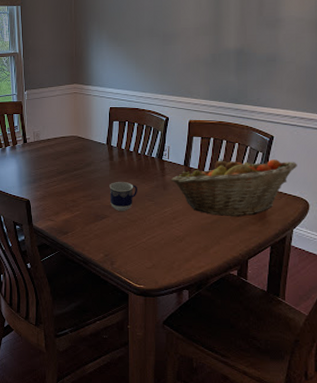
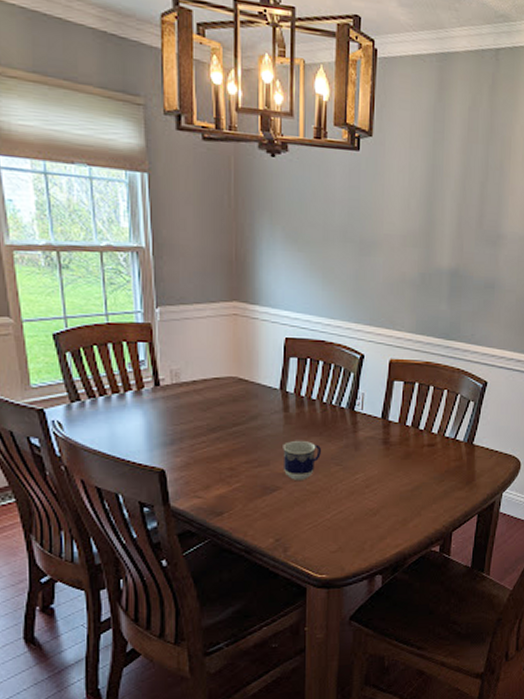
fruit basket: present [170,159,297,217] -> none [364,410,511,481]

